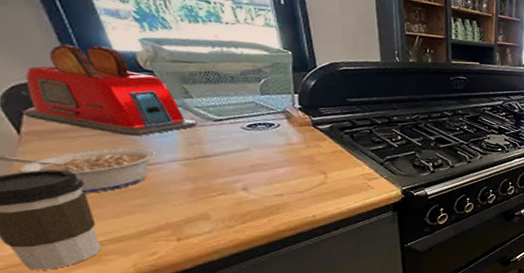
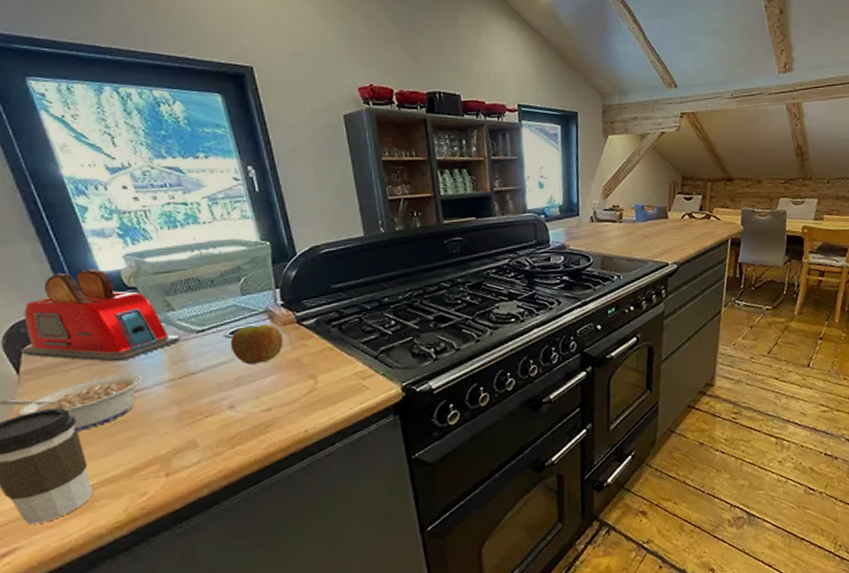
apple: none [247,122,299,156] -> present [230,324,284,365]

